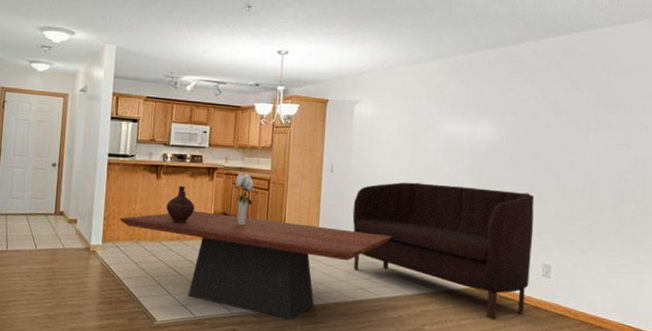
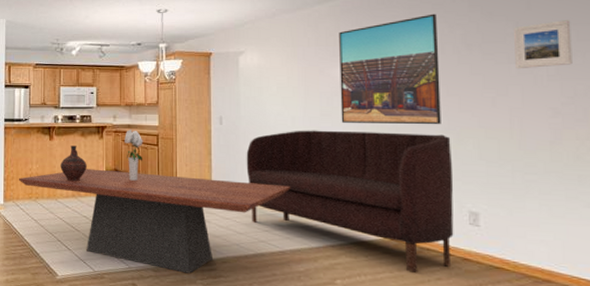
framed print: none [442,79,533,184] -> present [339,13,441,125]
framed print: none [593,95,640,137] -> present [514,20,573,68]

